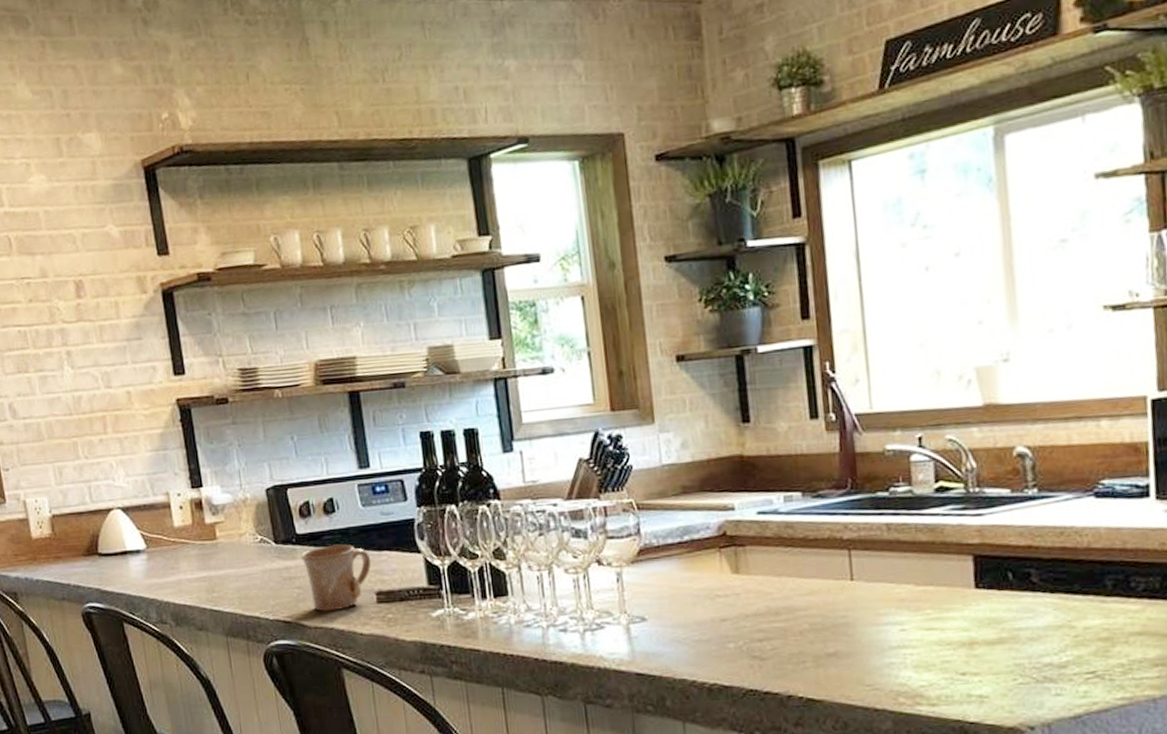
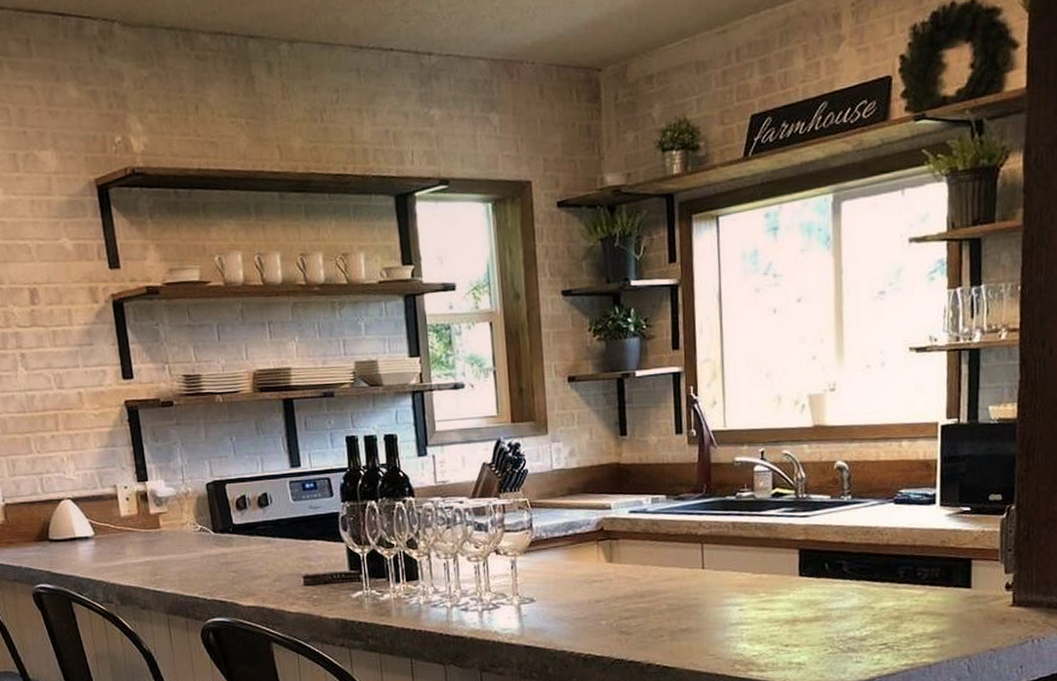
mug: present [301,544,372,612] -> none [237,533,300,593]

